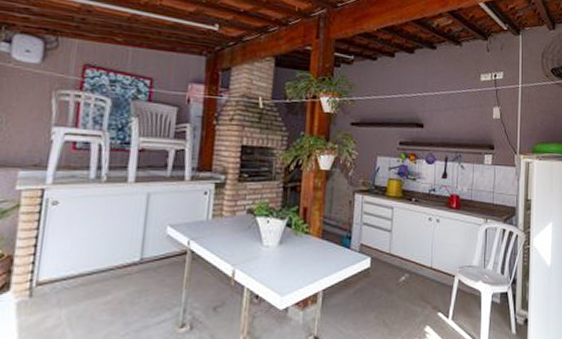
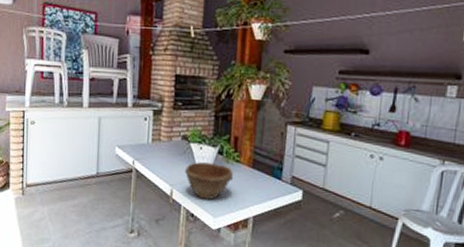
bowl: none [248,237,303,278] -> present [184,162,234,200]

